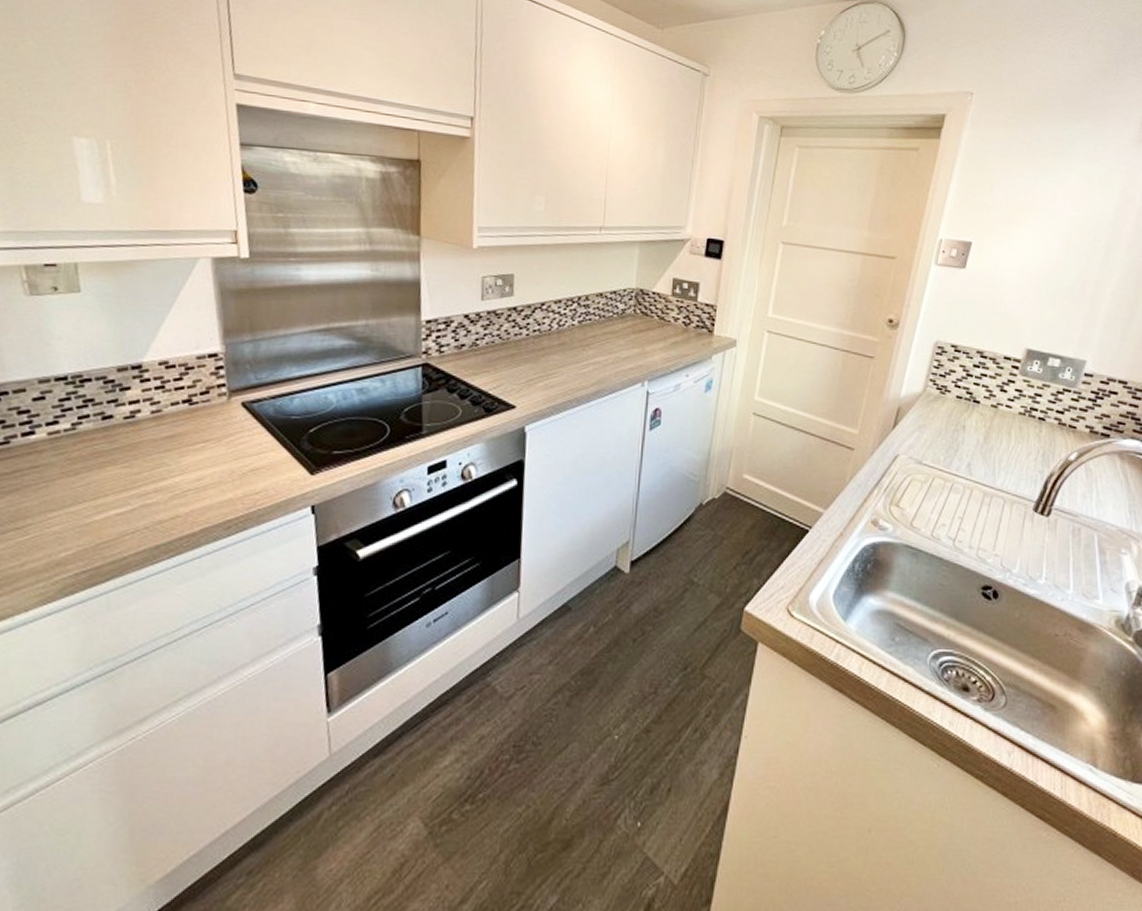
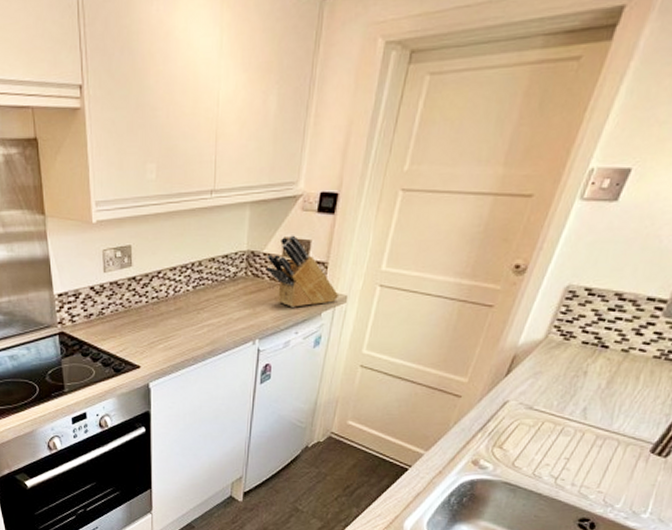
knife block: none [655,276,729,349] -> present [266,235,340,307]

